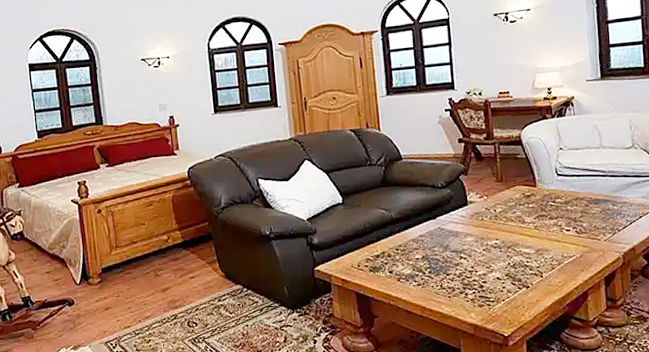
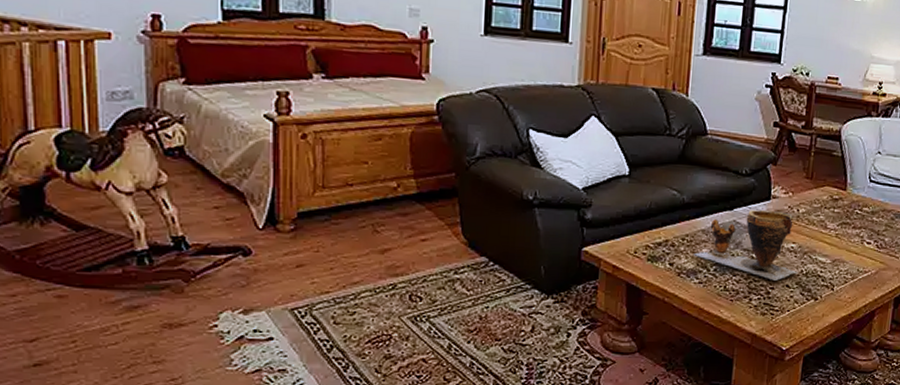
clay pot: none [409,214,505,275] -> present [694,210,798,281]

